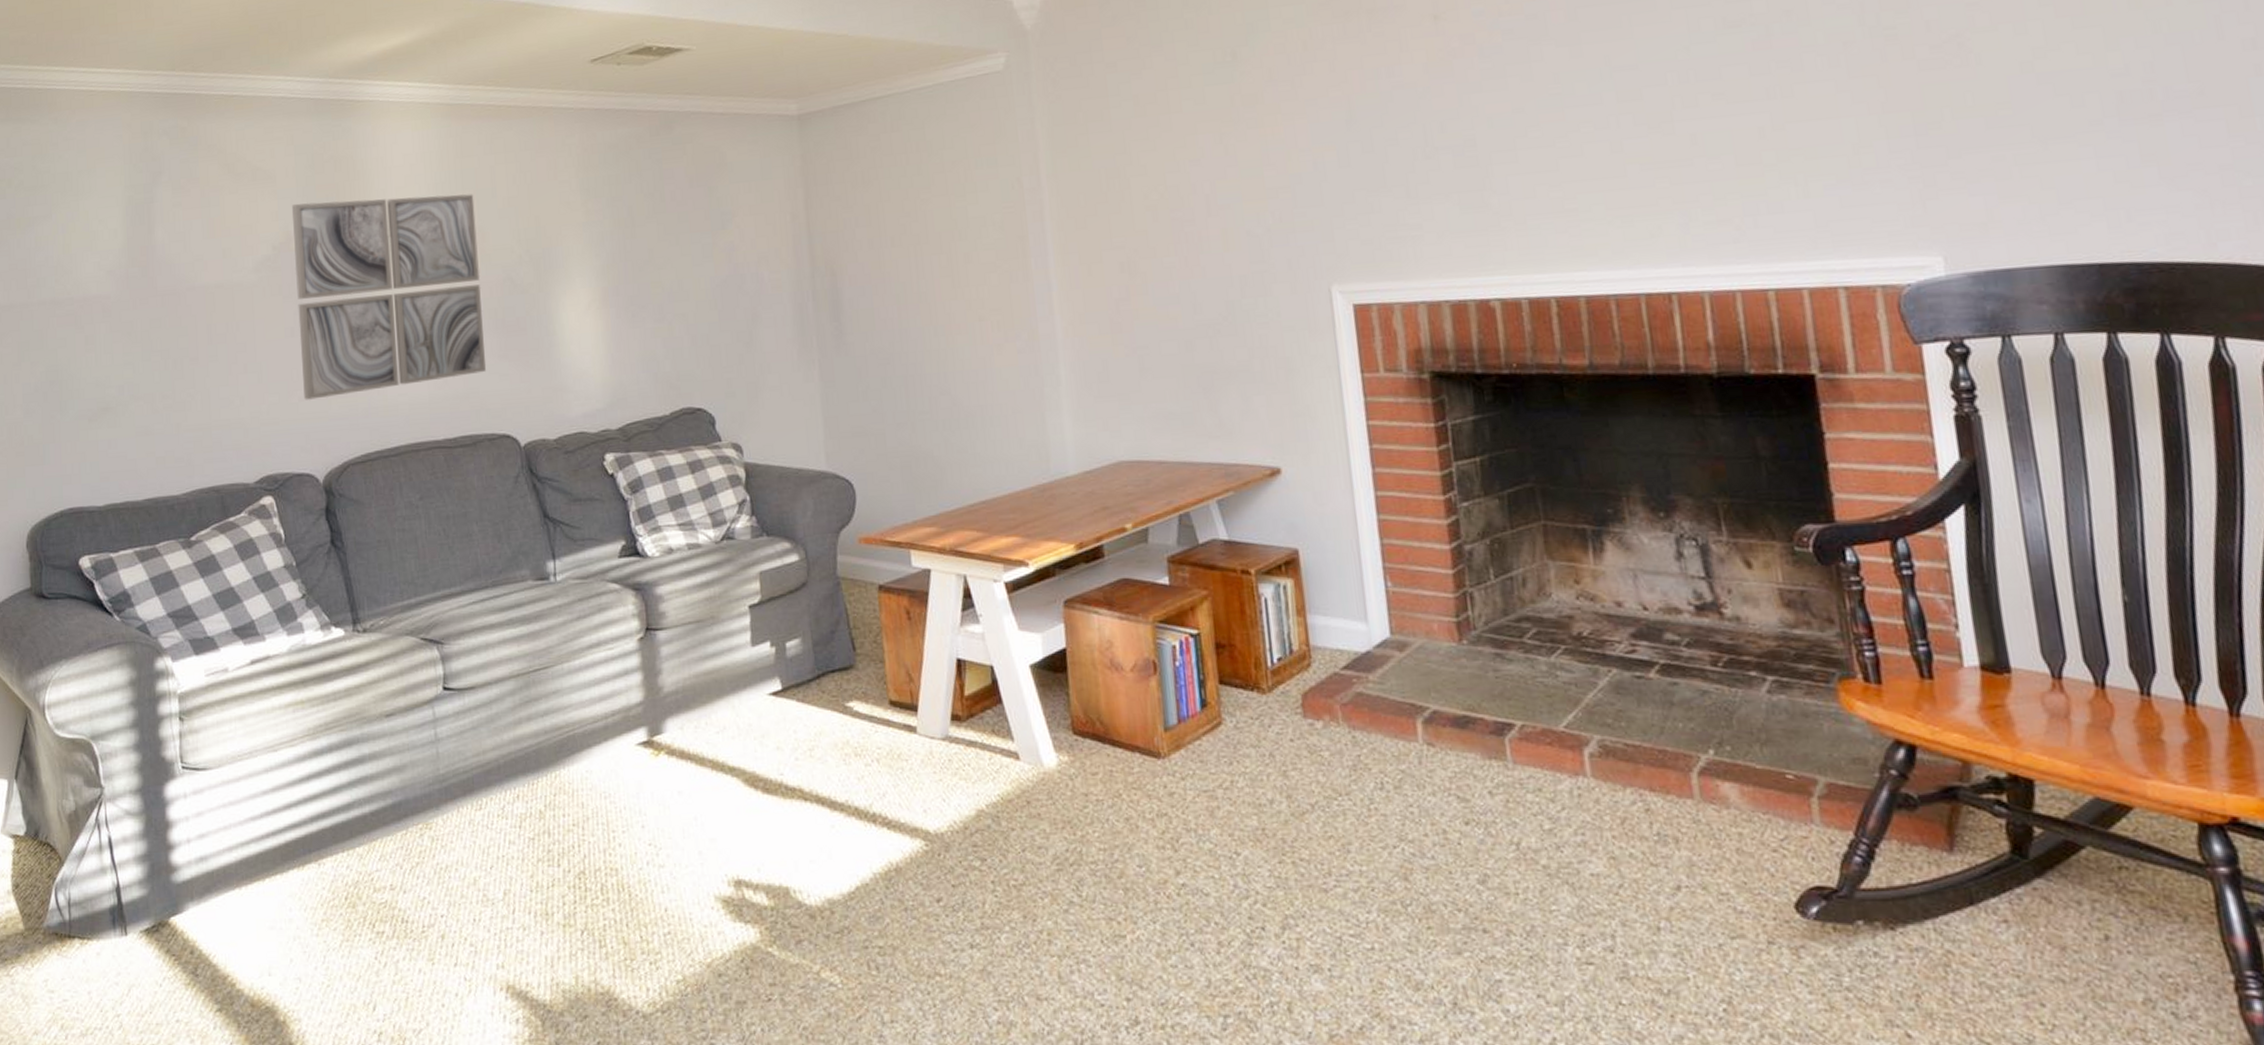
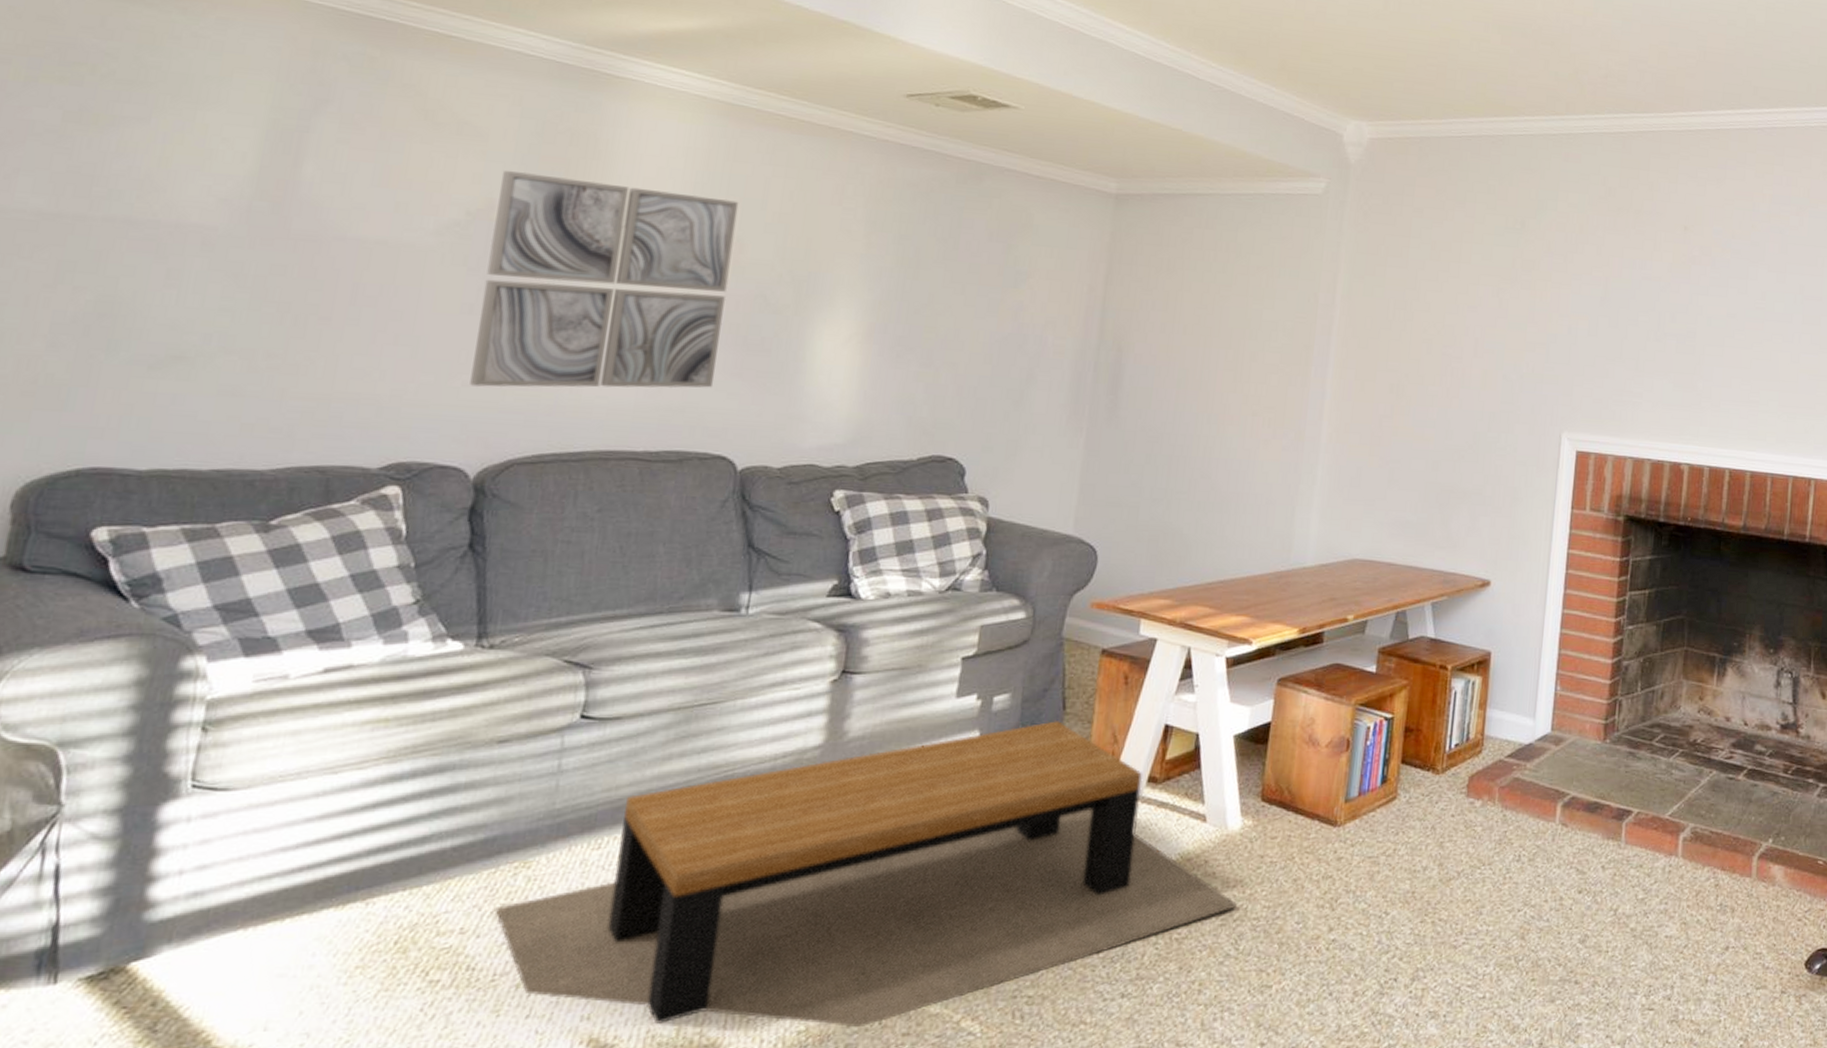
coffee table: none [412,663,1070,978] -> present [495,721,1237,1028]

